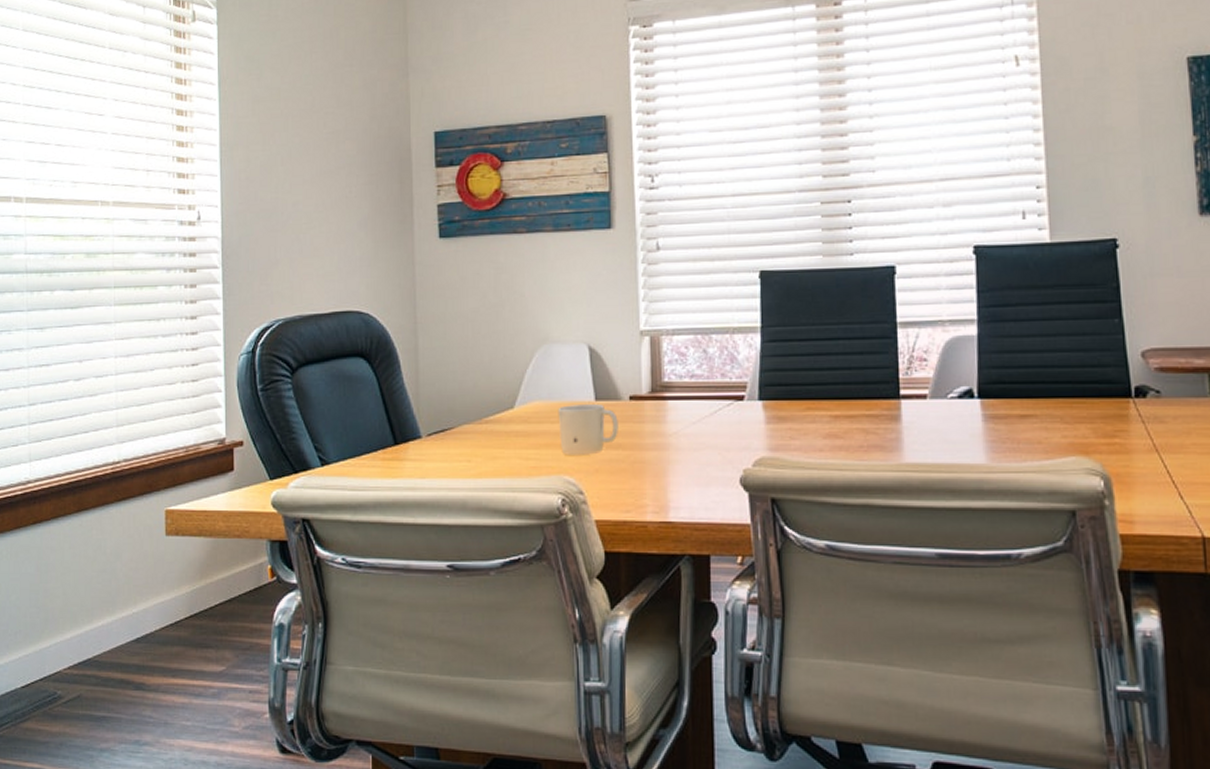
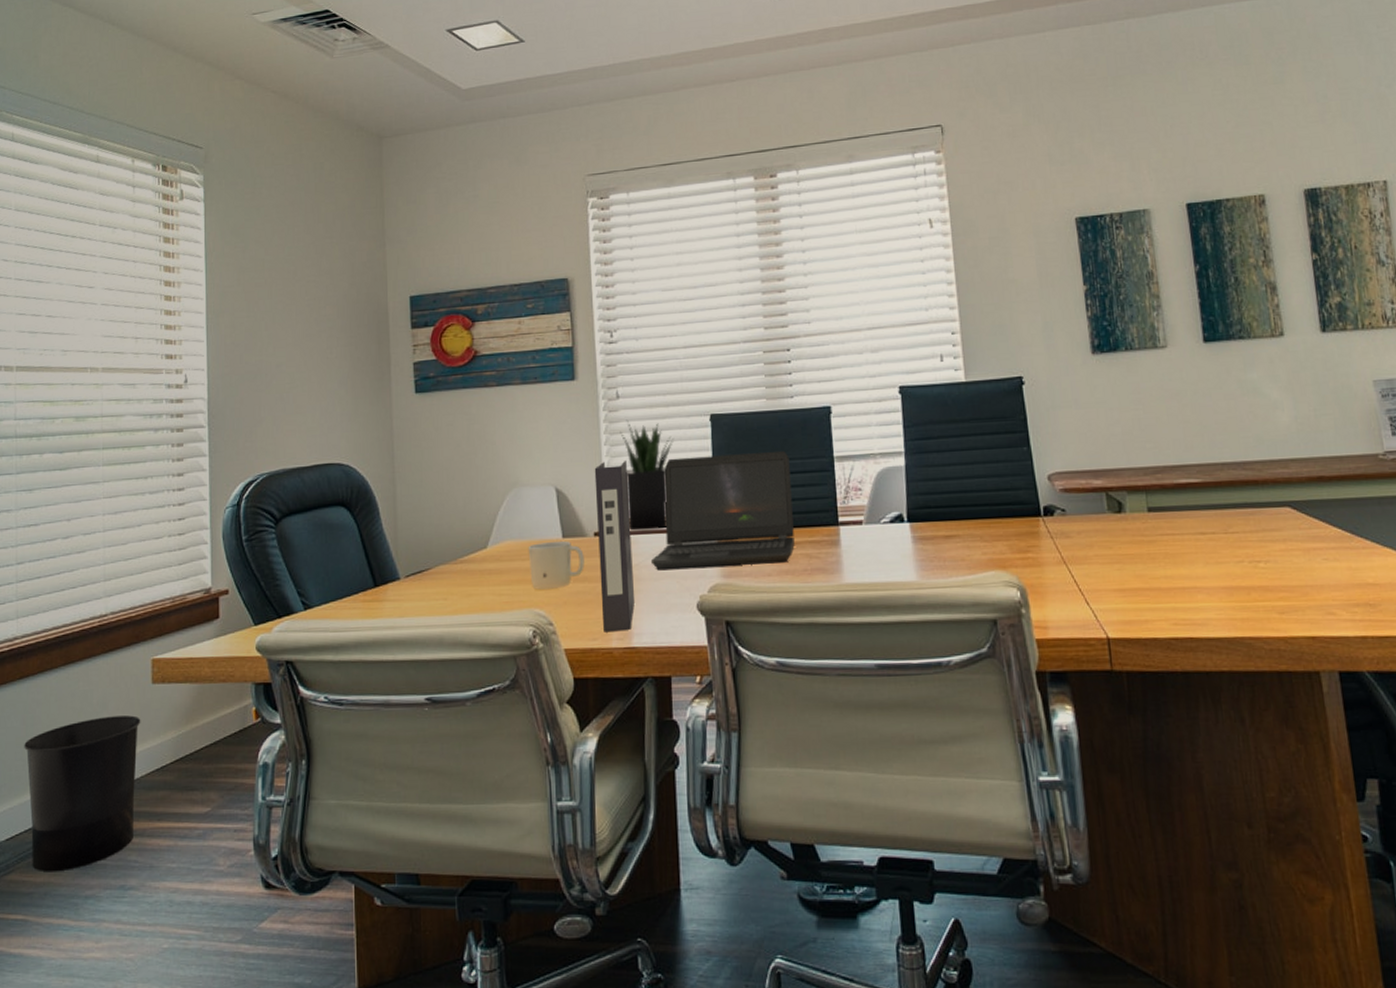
waste bin: none [38,567,155,723] -> present [24,715,141,873]
binder: none [631,318,673,504] -> present [594,460,636,632]
planter: none [659,273,720,397] -> present [620,419,675,532]
laptop computer: none [690,313,850,440] -> present [650,450,795,571]

